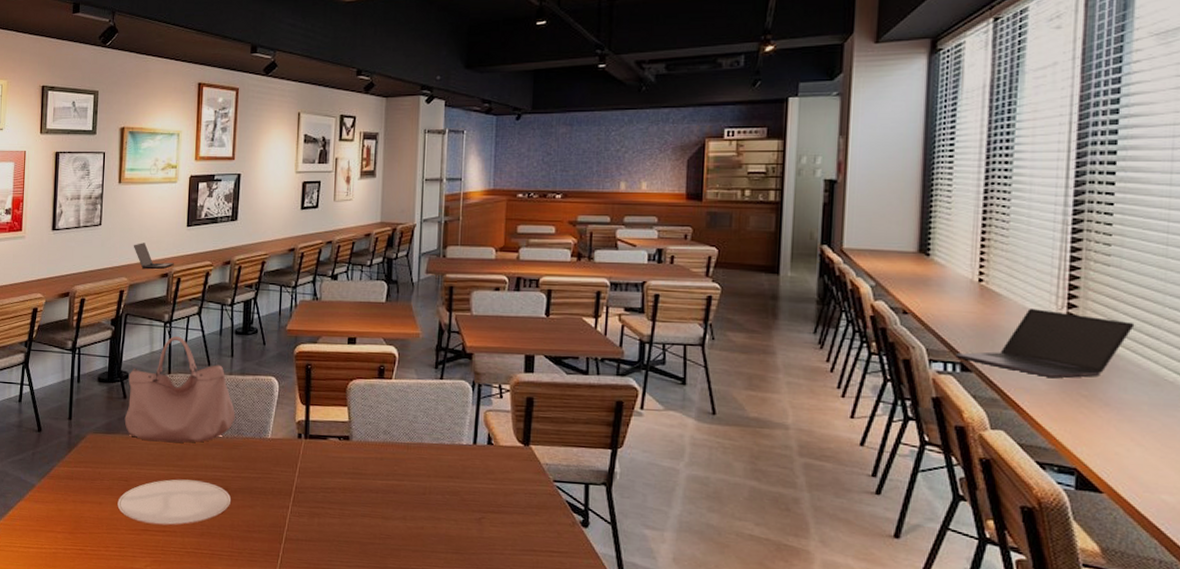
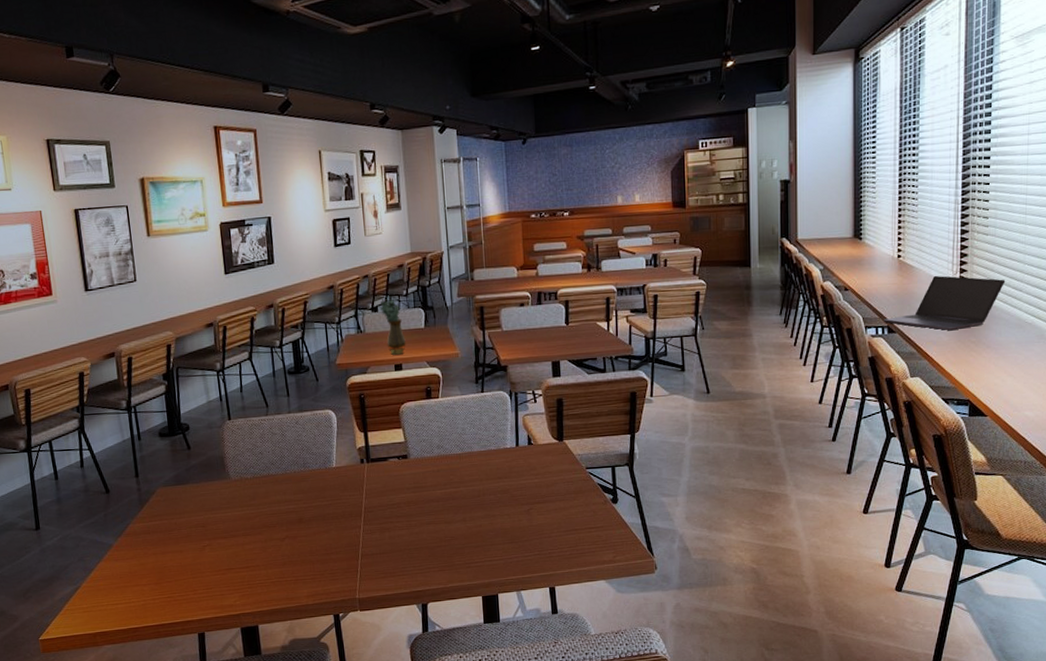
plate: present [117,479,231,526] -> none [198,515,306,563]
handbag: present [124,335,236,443] -> none [189,382,300,486]
laptop: present [133,243,174,269] -> none [173,295,218,320]
vase: none [340,266,364,327] -> present [380,298,406,355]

